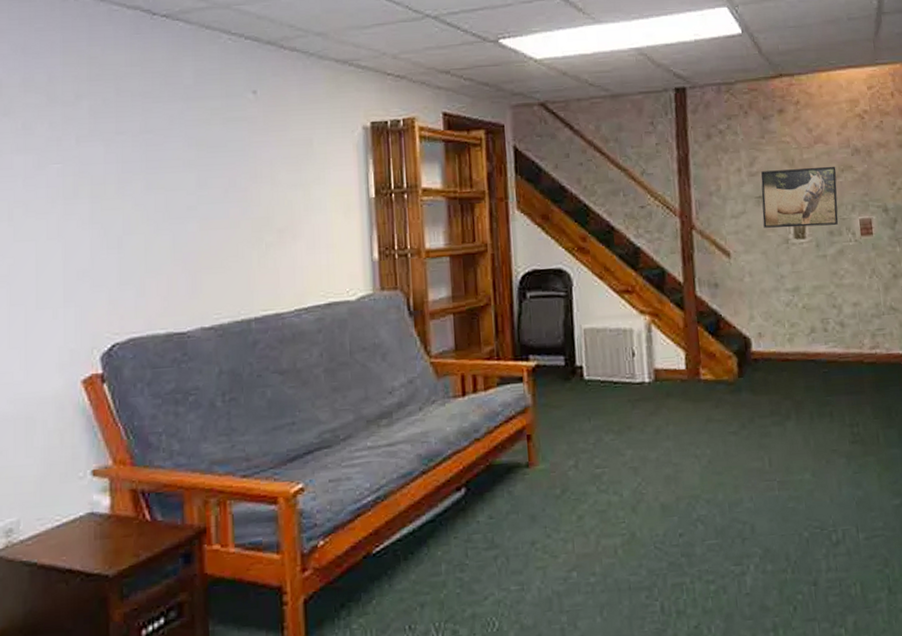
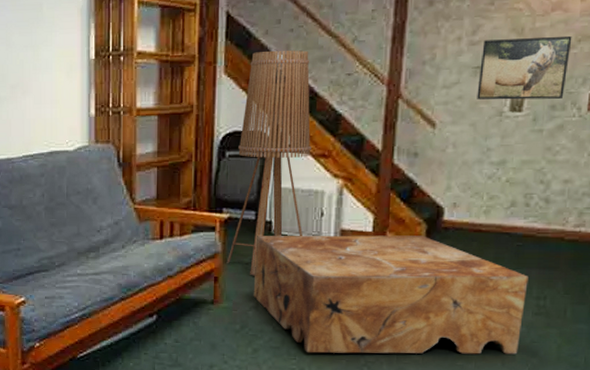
floor lamp: none [538,184,616,430] -> present [226,50,311,276]
coffee table: none [568,369,843,514] -> present [253,235,529,355]

